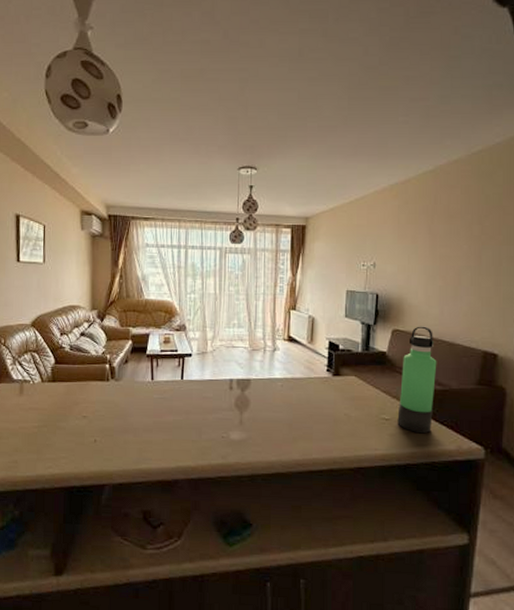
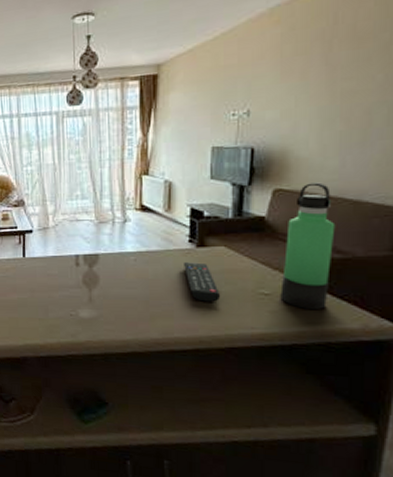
remote control: none [322,389,350,426] -> present [184,262,220,302]

